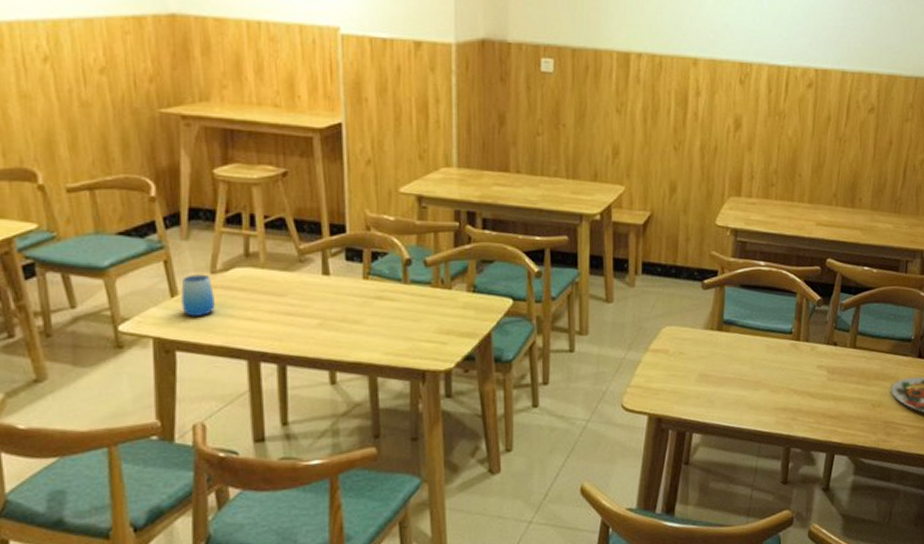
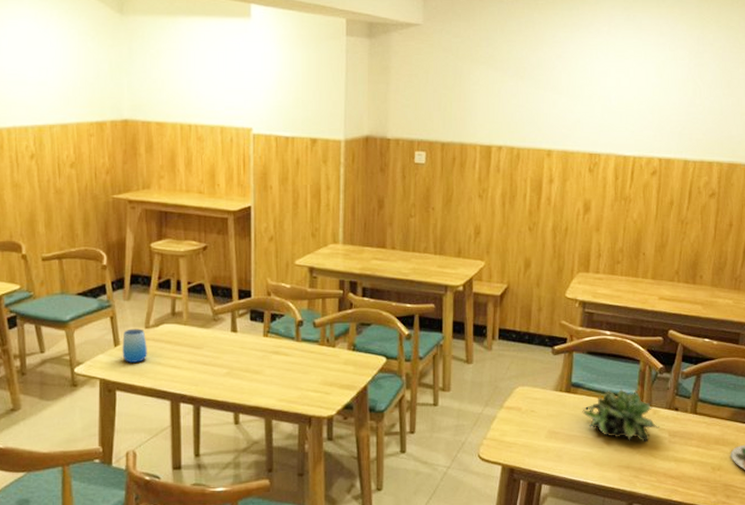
succulent plant: none [735,325,818,382] -> present [582,389,659,443]

